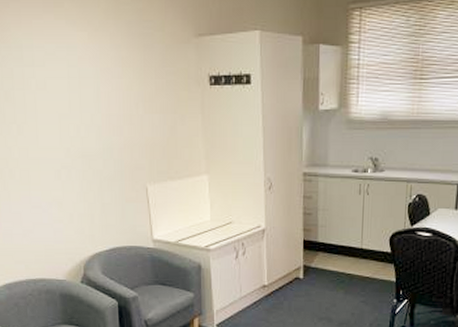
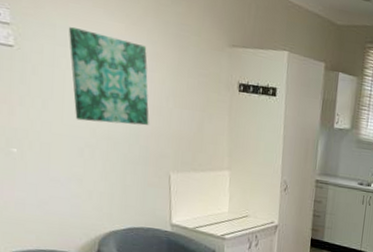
wall art: none [35,45,121,142] -> present [69,27,149,126]

